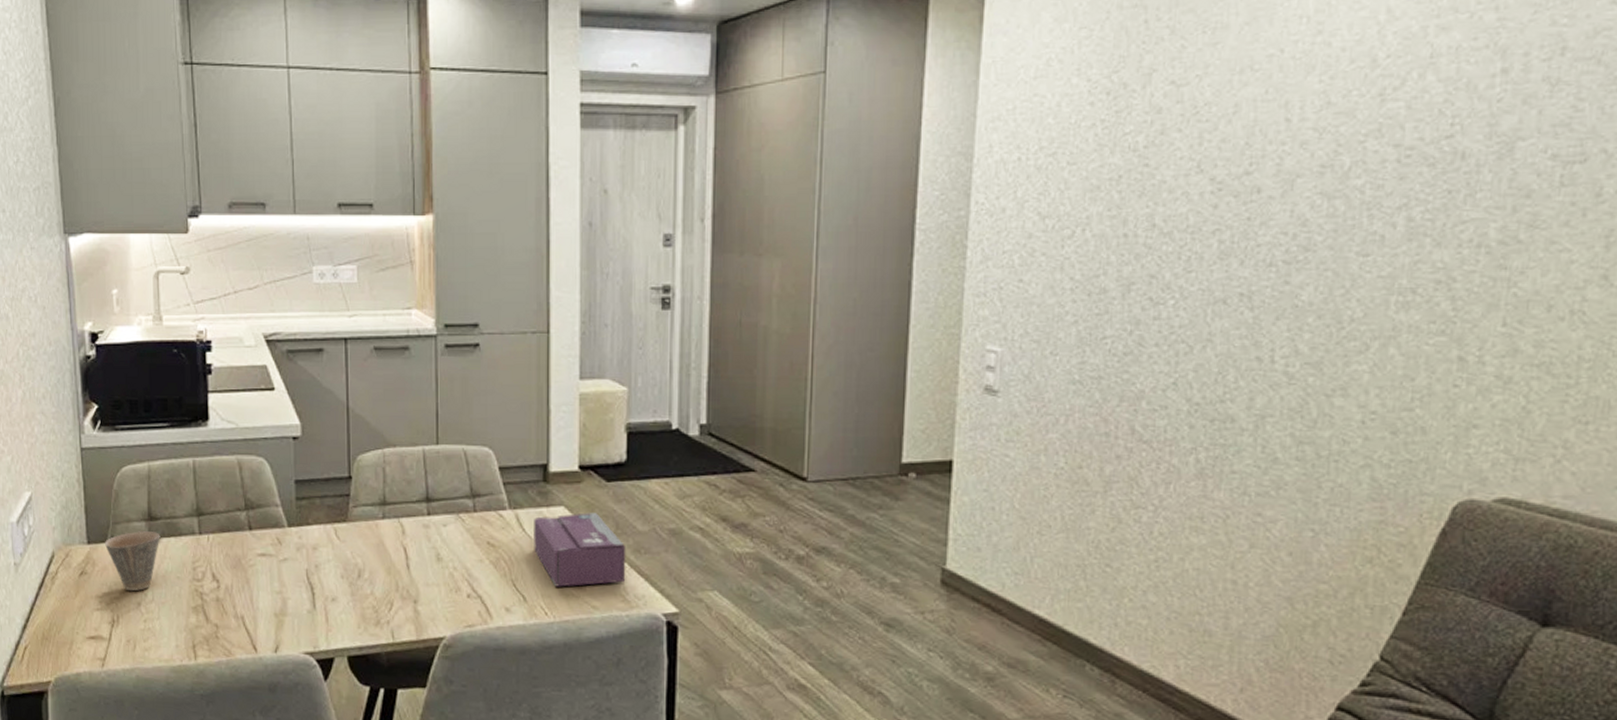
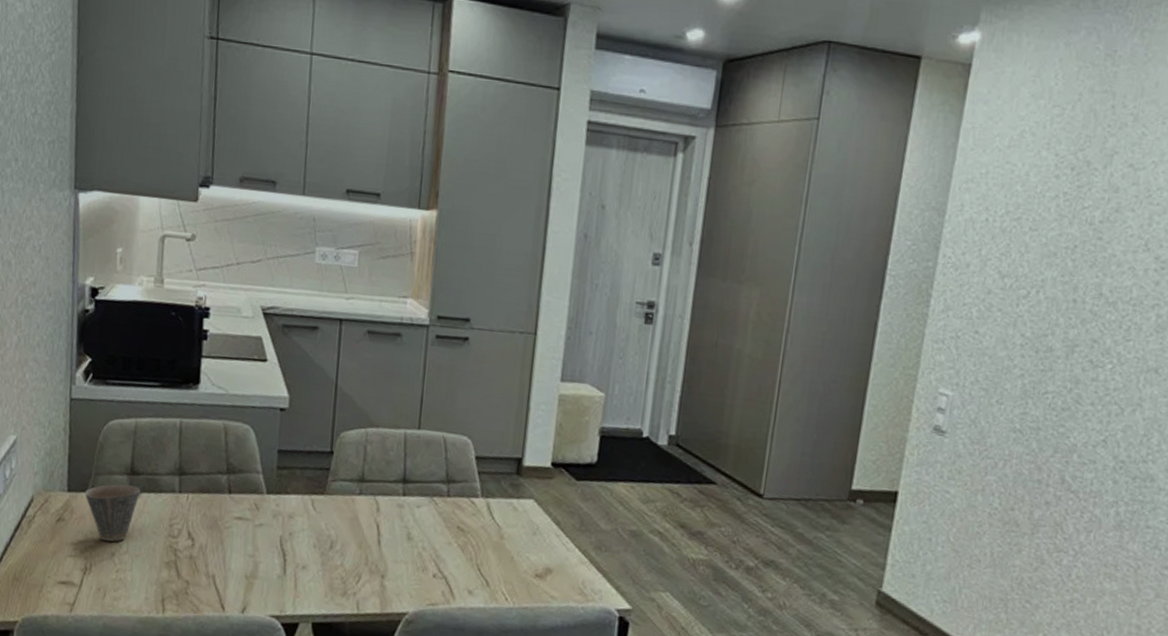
tissue box: present [534,513,626,587] -> none [501,507,589,577]

